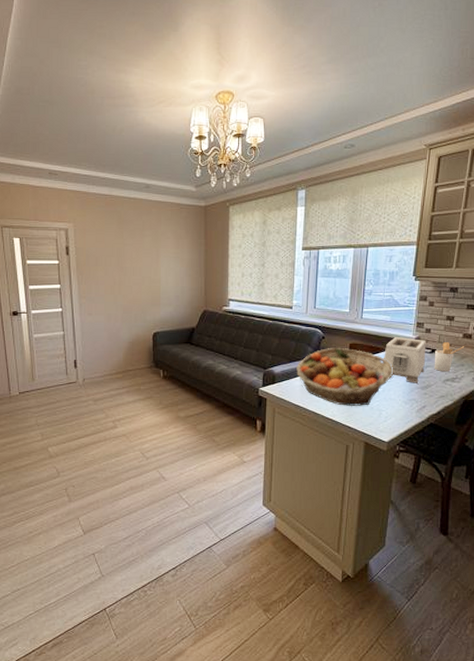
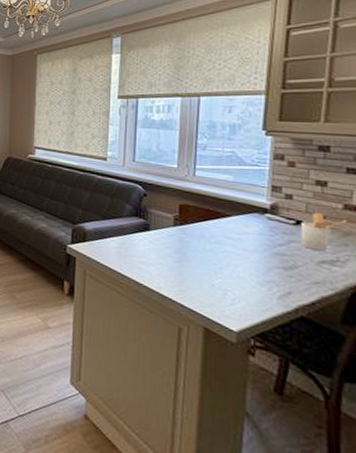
fruit basket: present [295,347,394,407] -> none [111,207,242,282]
toaster: present [384,337,426,383] -> none [226,201,288,262]

